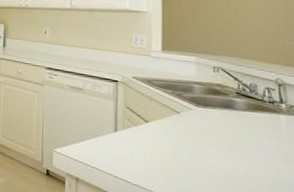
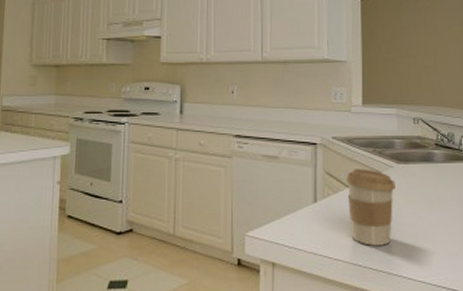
coffee cup: none [145,106,194,180] -> present [346,169,395,246]

